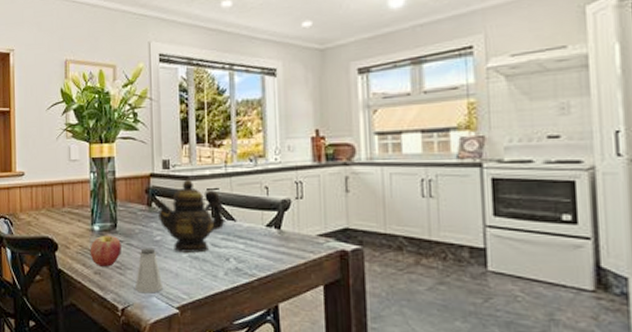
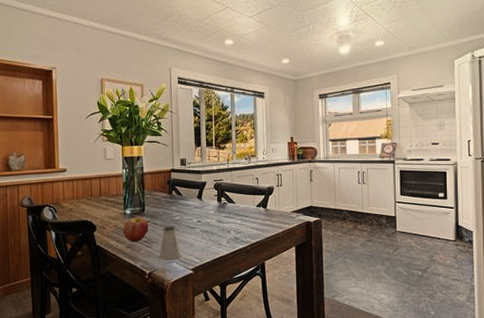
teapot: present [154,179,224,253] -> none [174,173,226,228]

